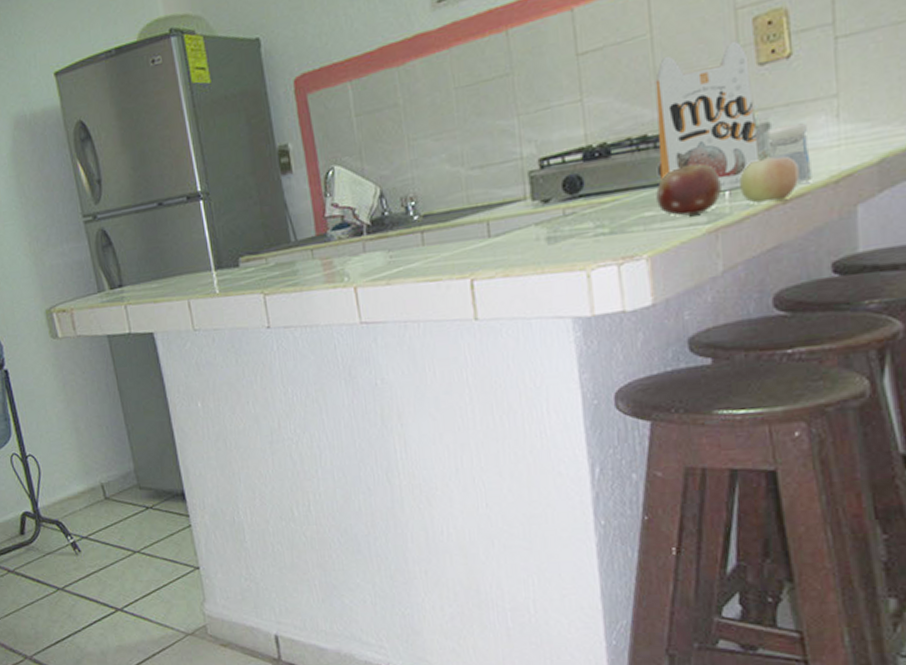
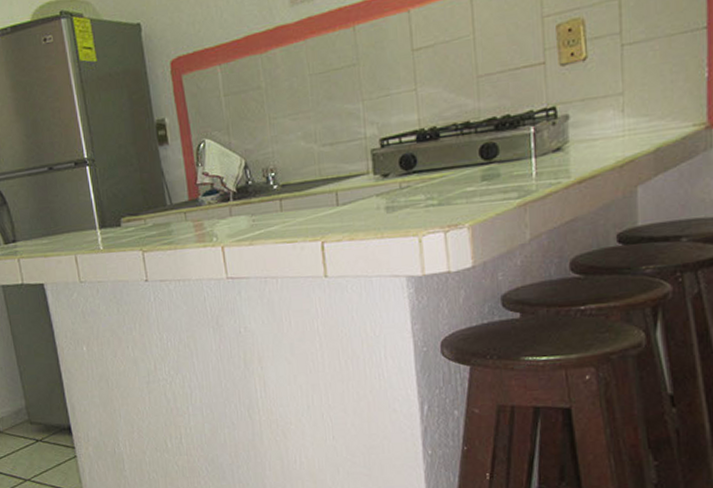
shopping bag: present [655,40,760,192] -> none [477,44,560,172]
fruit: present [656,164,722,216] -> none [476,148,530,192]
fruit: present [739,150,800,204] -> none [544,137,592,183]
salt shaker: present [767,122,814,186] -> none [567,115,603,168]

